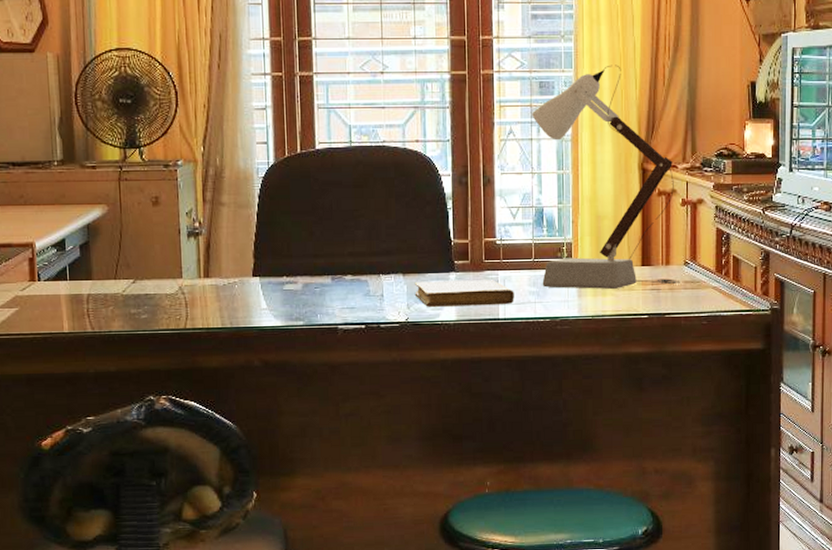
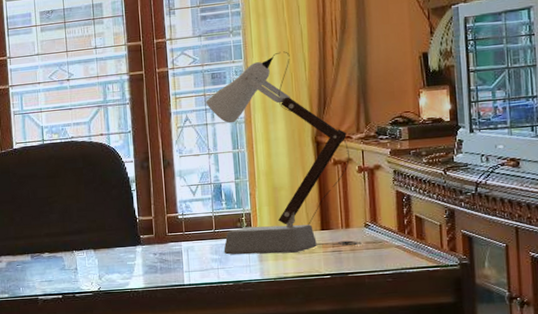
notebook: present [414,280,514,307] -> none [104,250,198,277]

